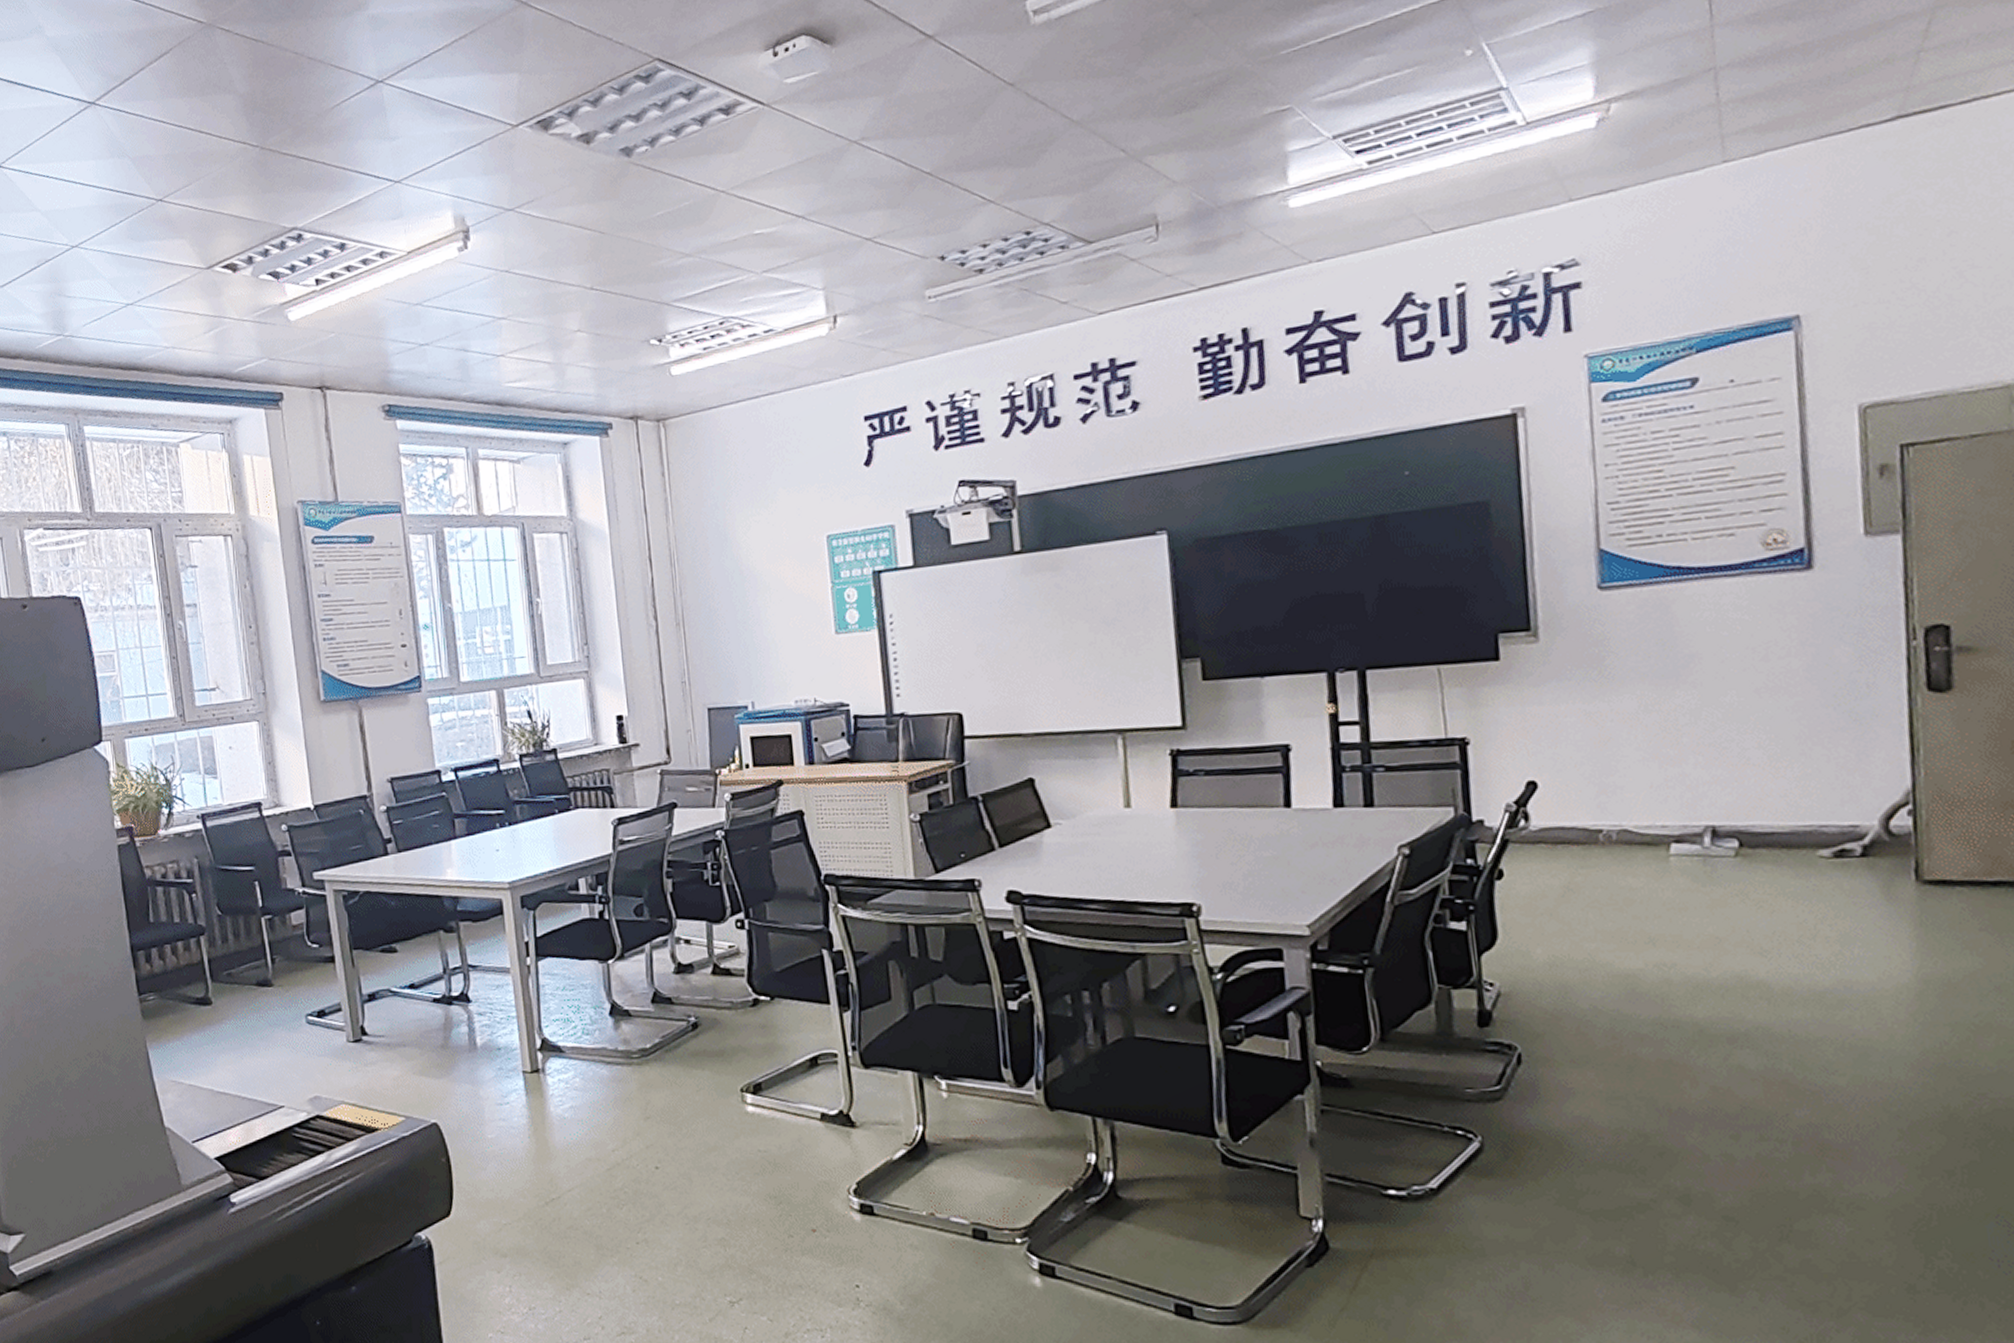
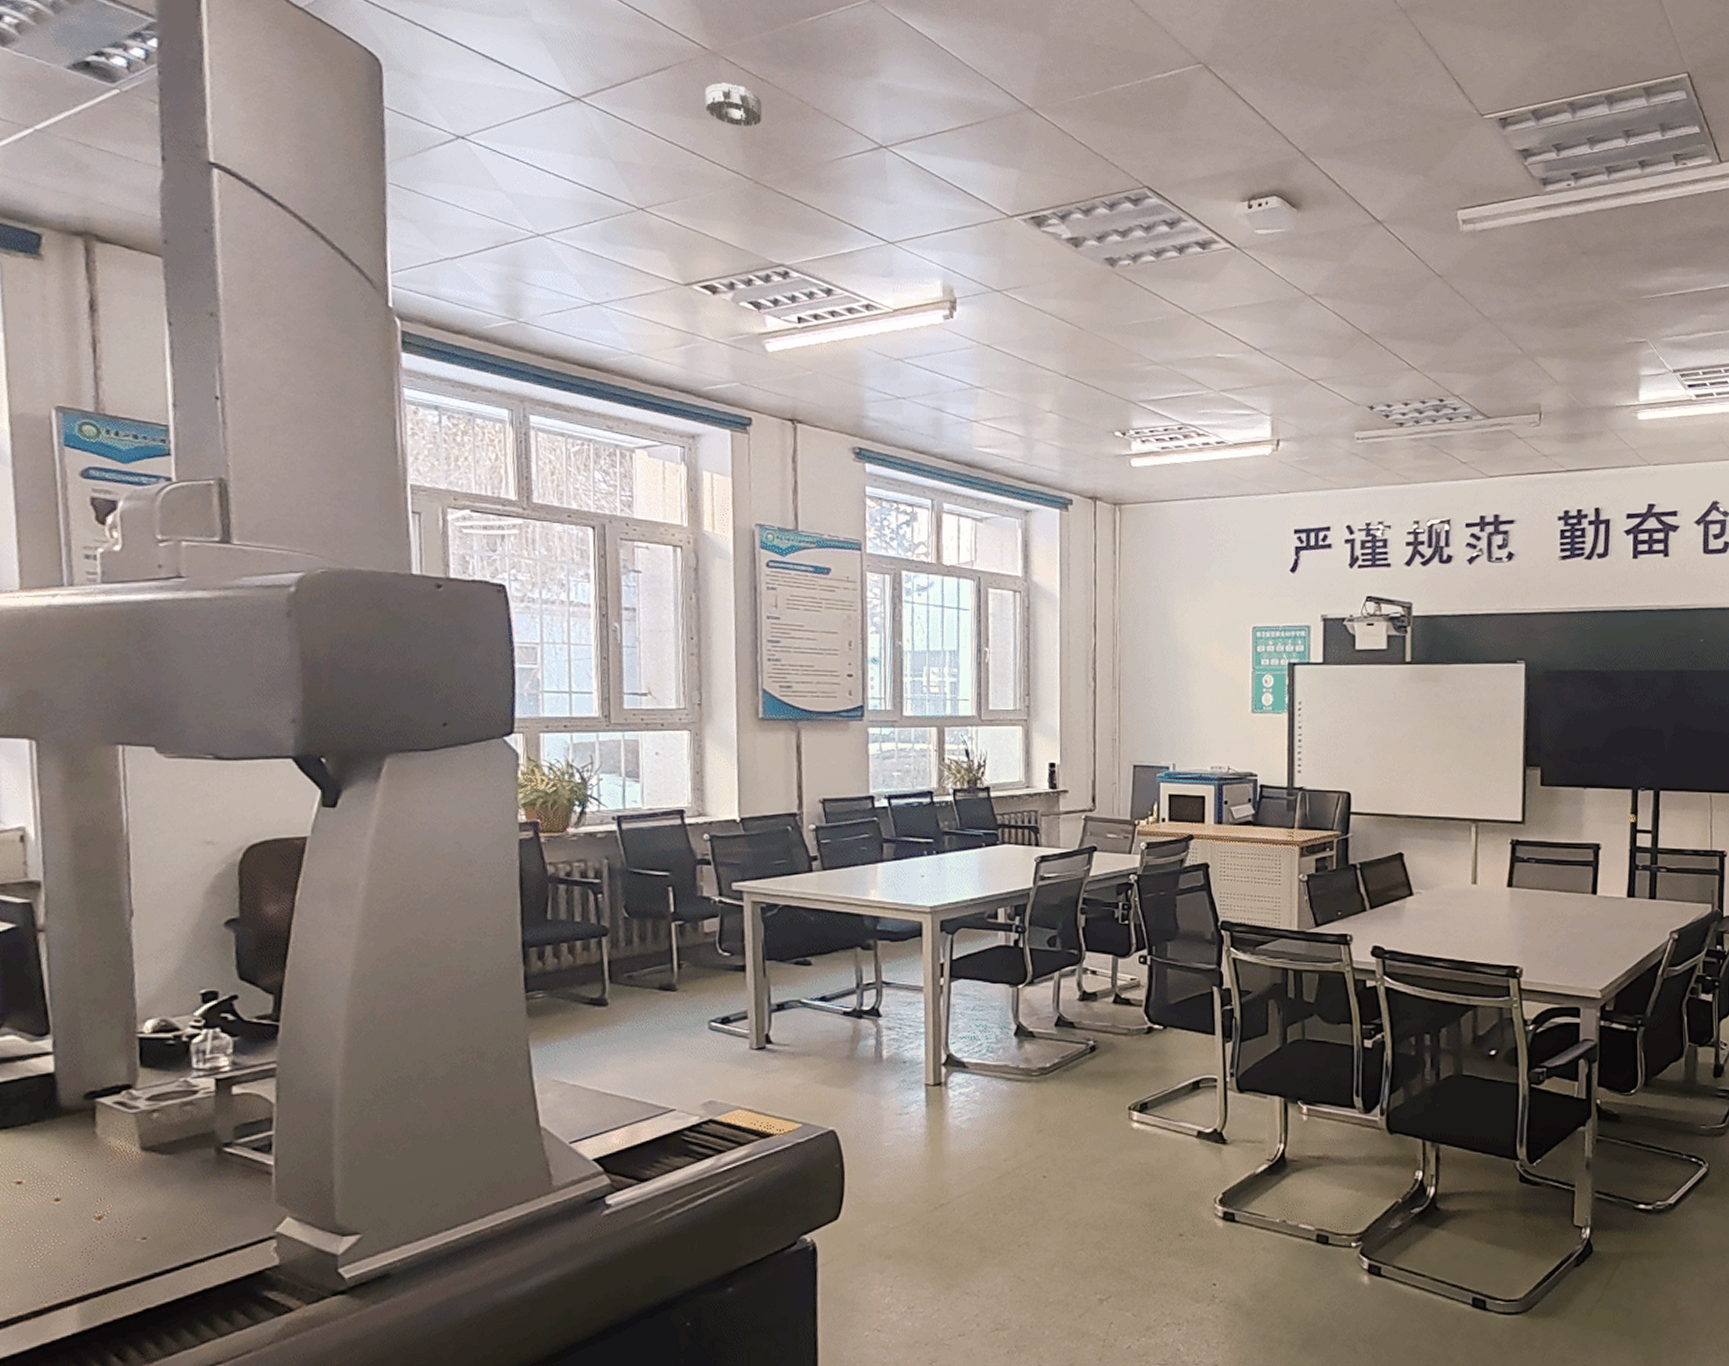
smoke detector: none [205,52,261,95] -> present [705,82,763,127]

